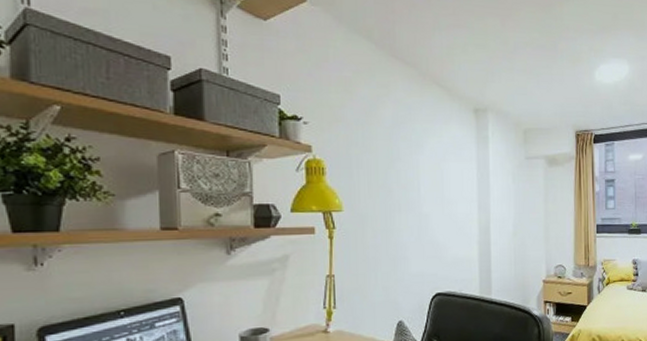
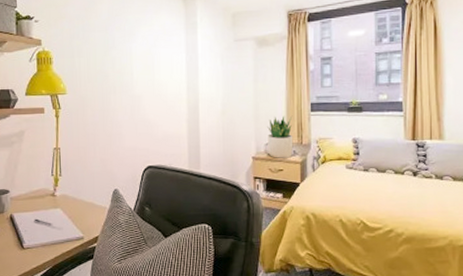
planter: none [557,237,581,281] -> present [267,115,293,158]

